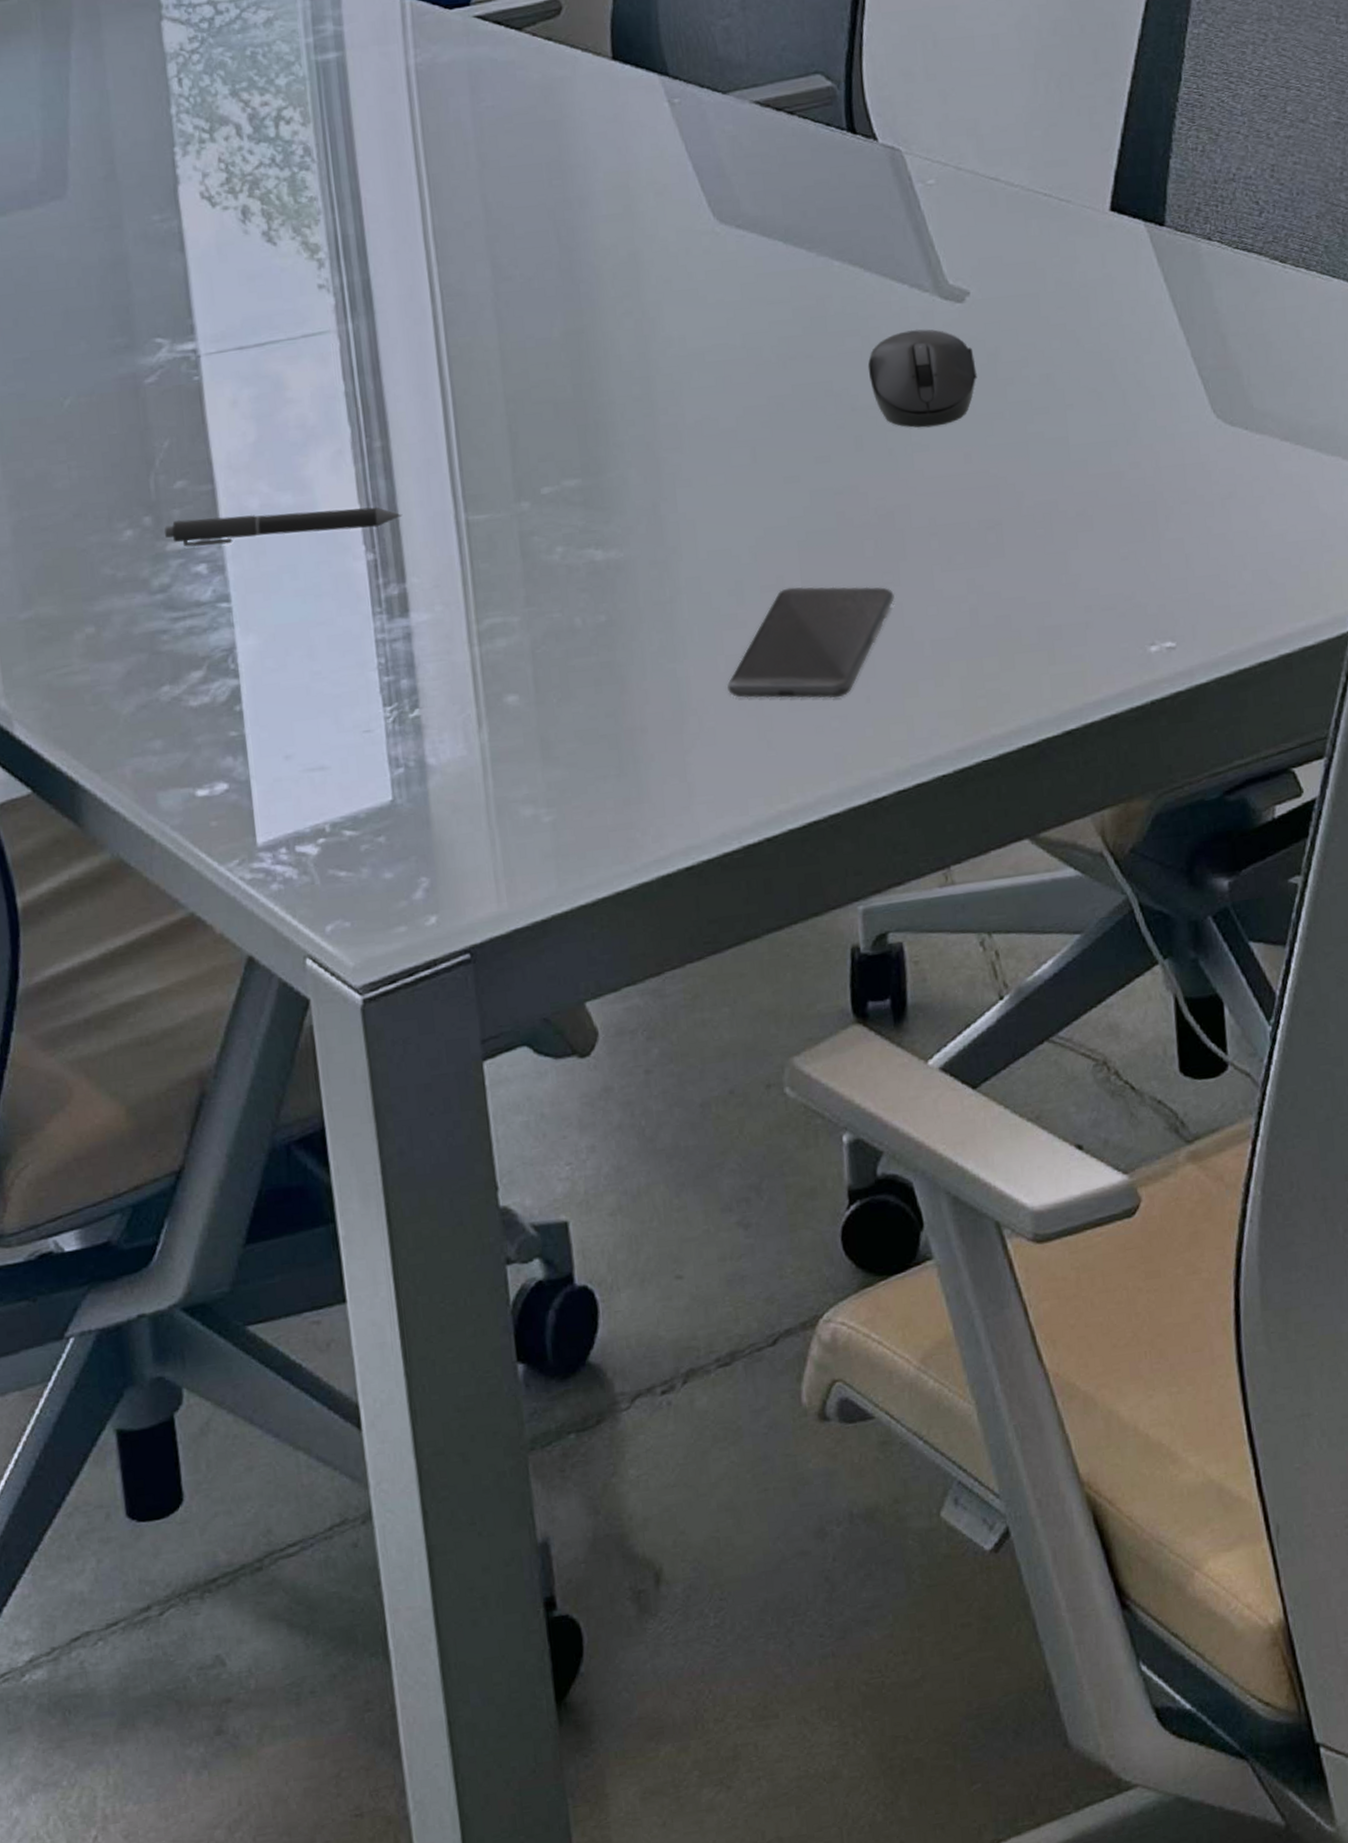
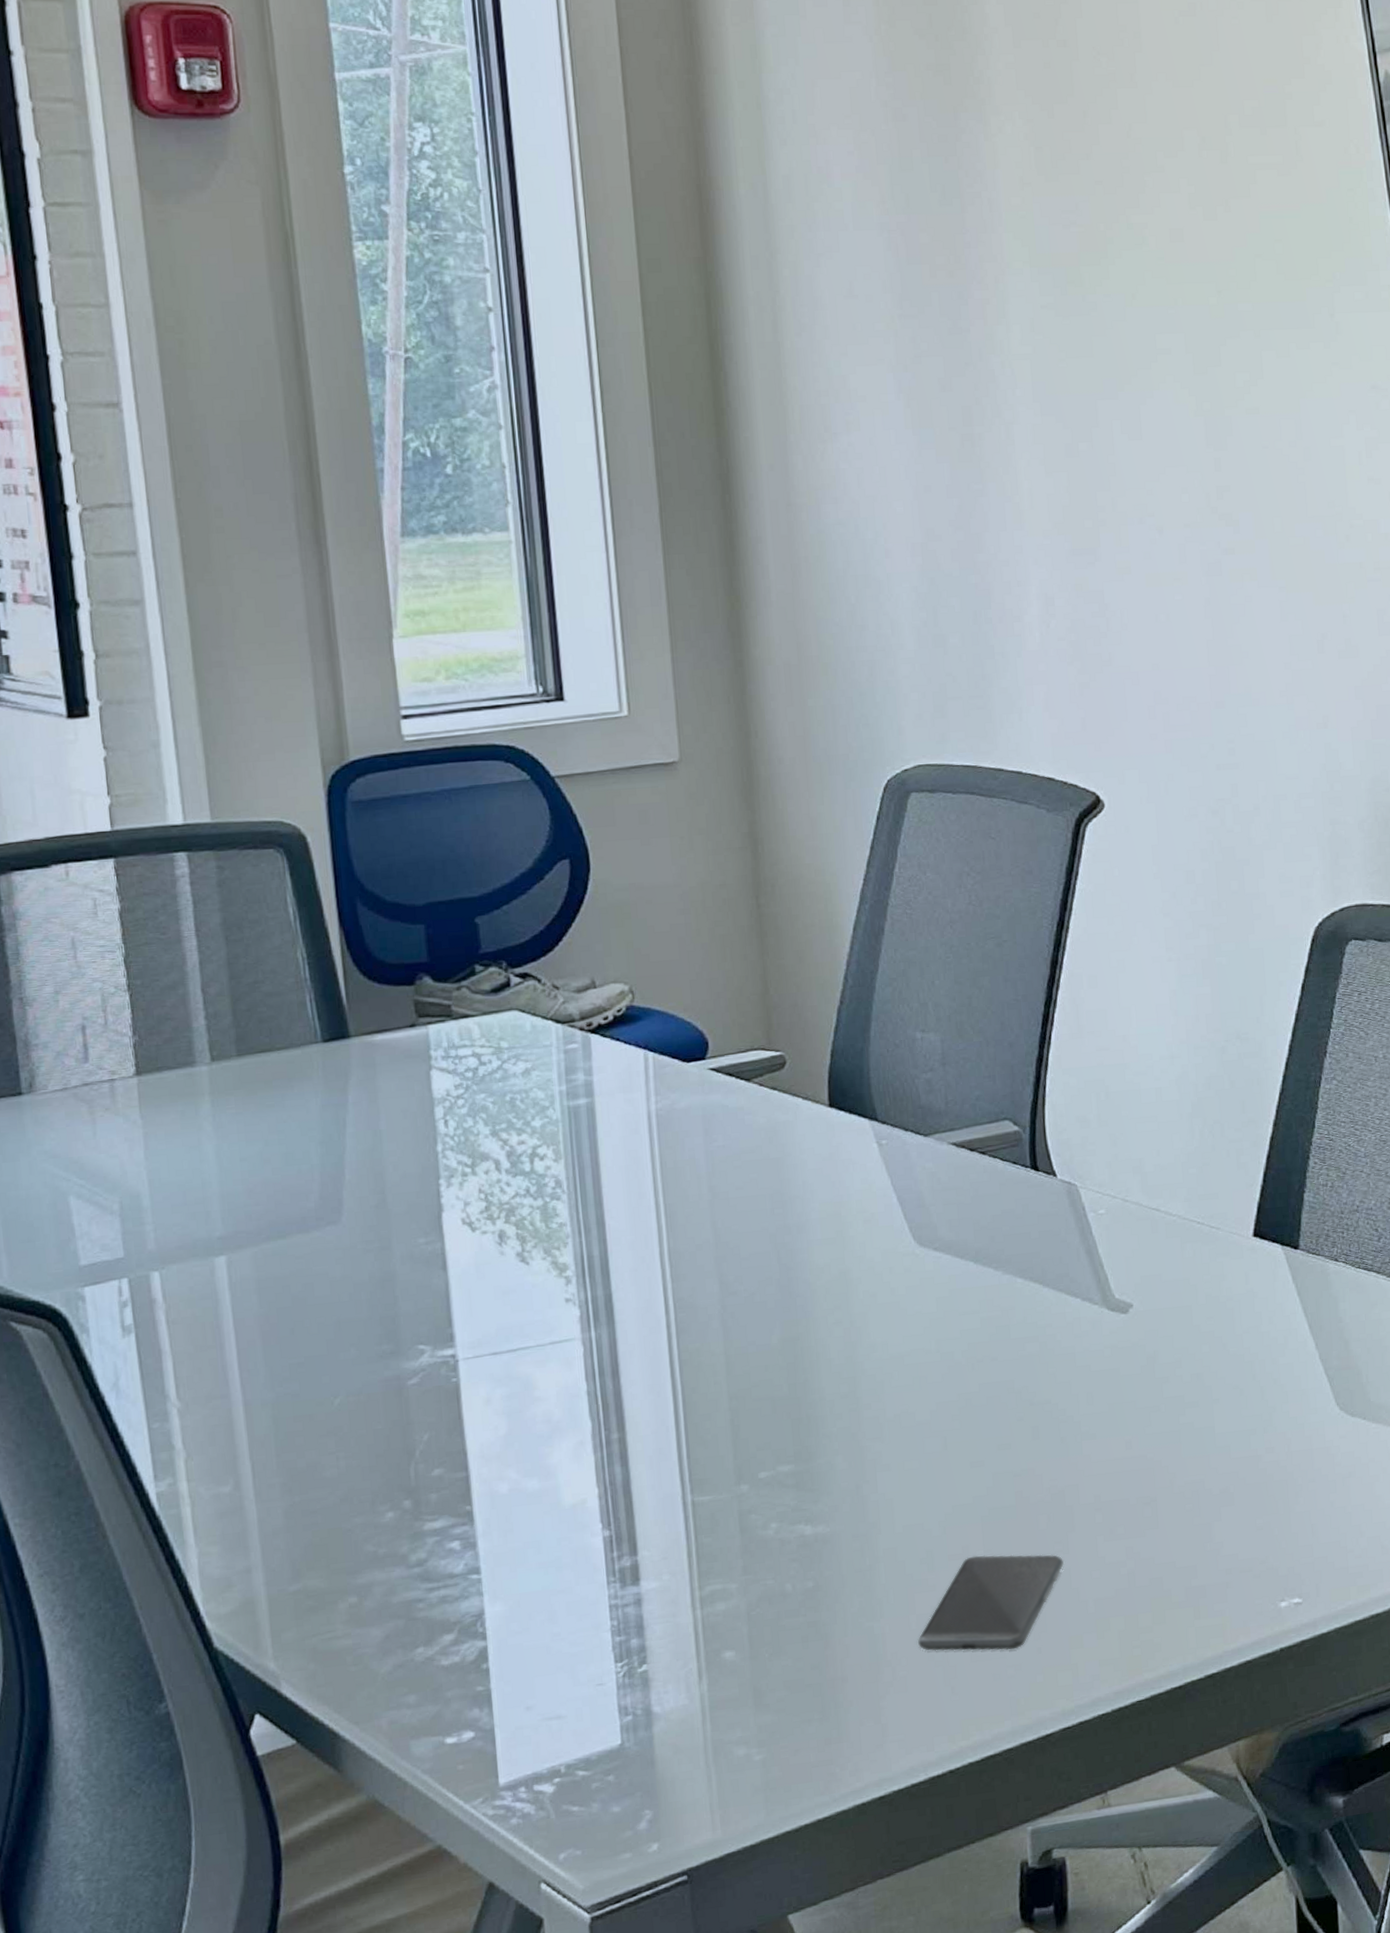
pen: present [164,507,403,547] -> none [423,1490,636,1527]
computer mouse: present [867,329,977,428] -> none [1044,1336,1138,1420]

